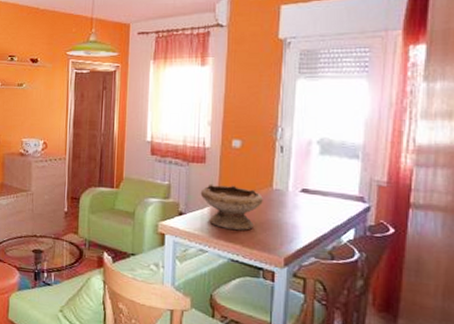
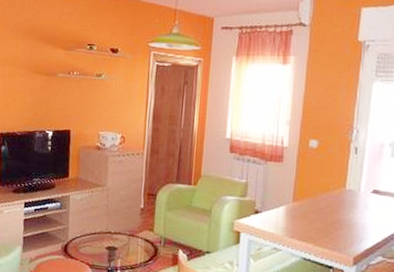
bowl: present [200,184,263,230] -> none [276,183,336,230]

